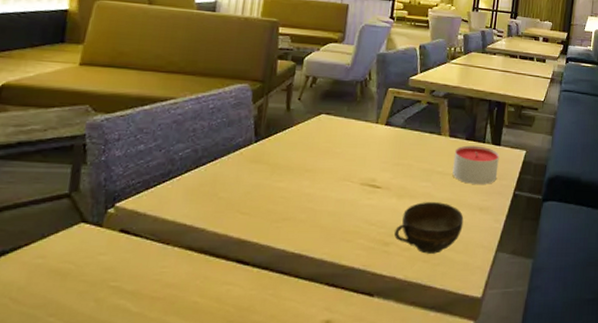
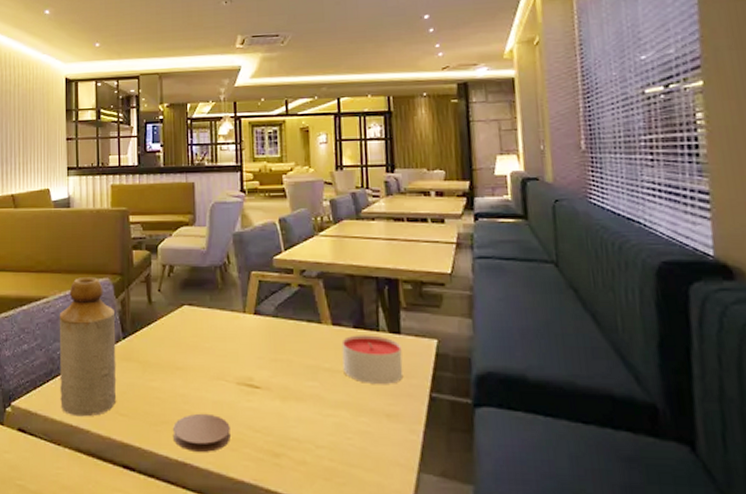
bottle: none [175,81,250,216] -> present [59,277,117,417]
coaster: none [292,210,349,244] -> present [172,413,230,452]
cup: present [394,202,464,254] -> none [284,405,368,471]

